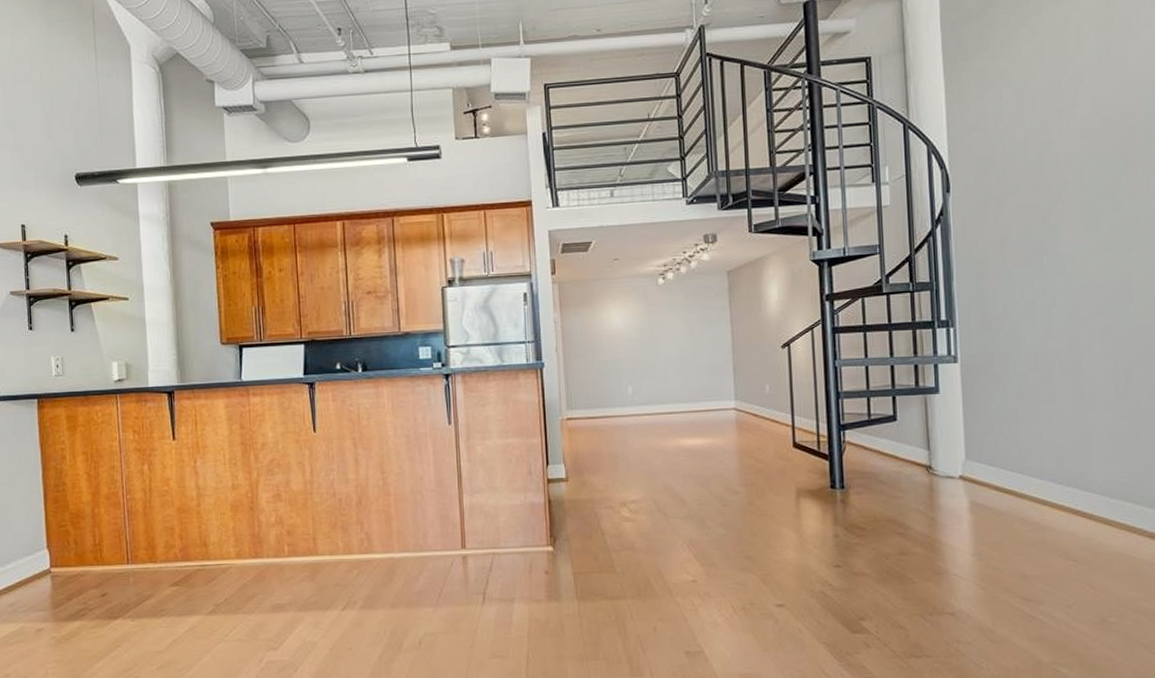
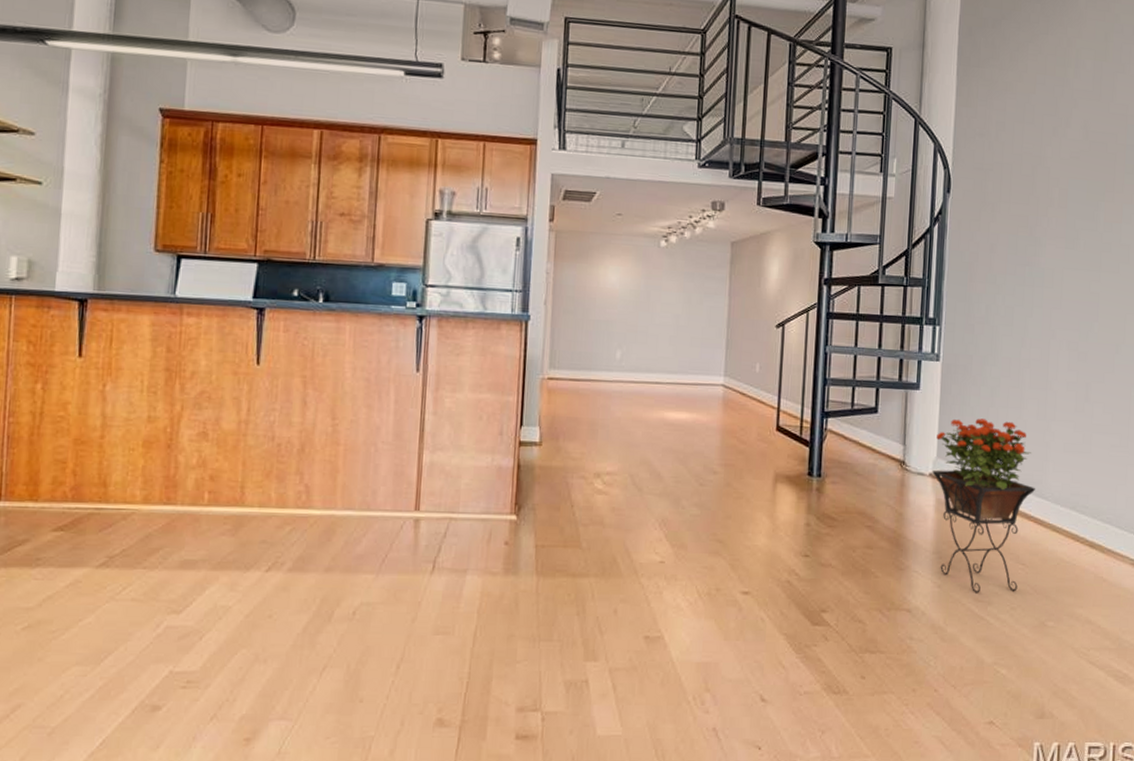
potted flower: none [962,416,1080,593] -> present [932,418,1035,593]

